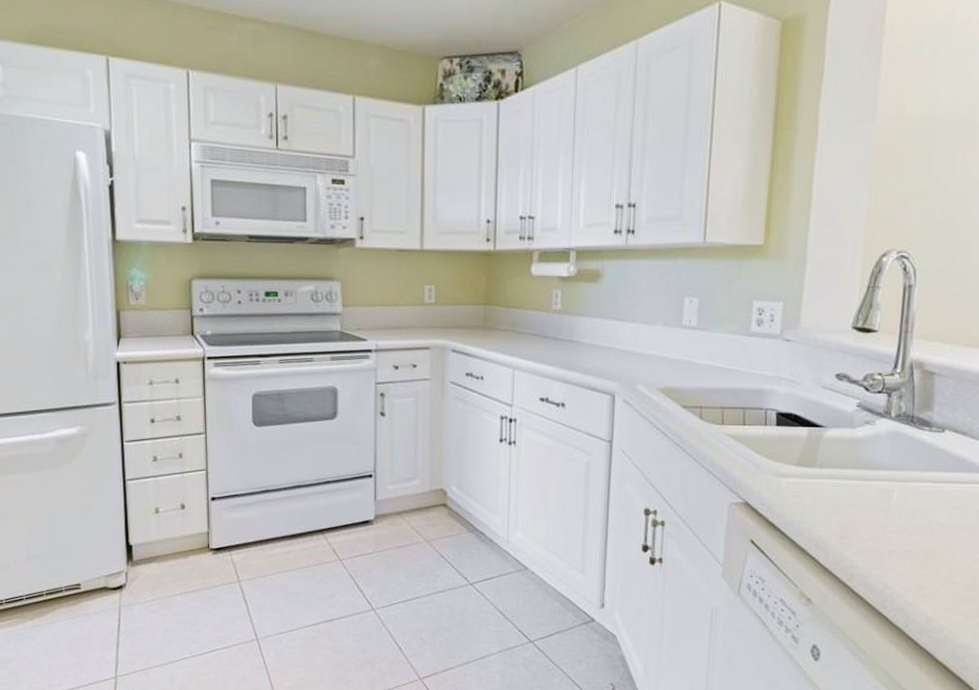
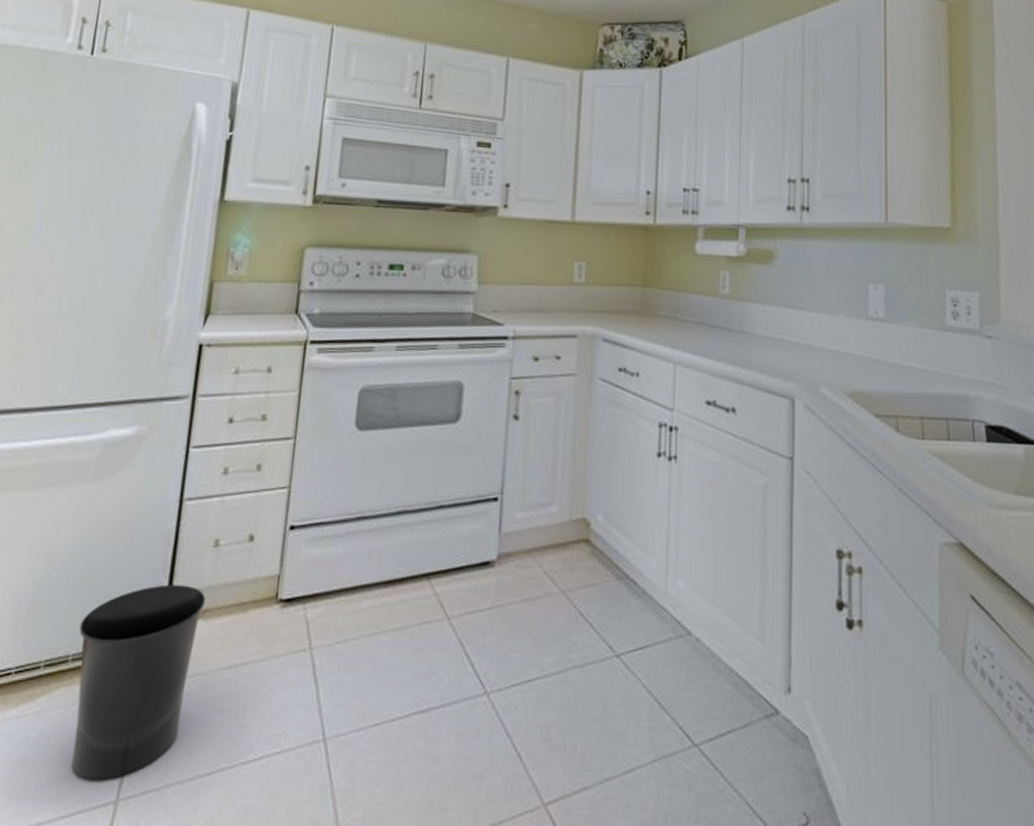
waste bin: none [65,539,156,665] -> present [70,584,206,781]

